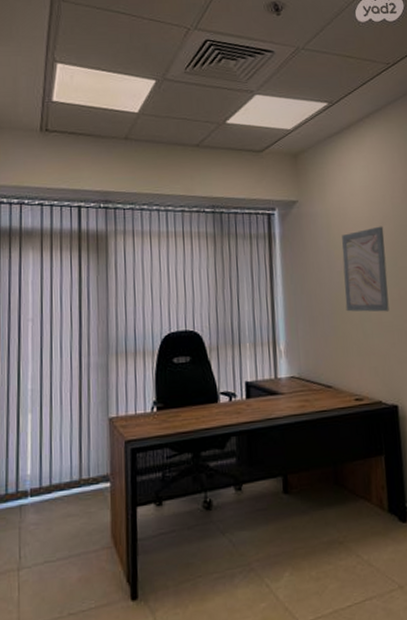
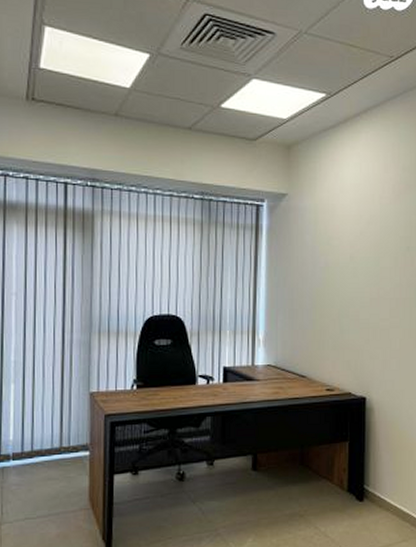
wall art: present [342,226,389,312] -> none [325,225,370,310]

